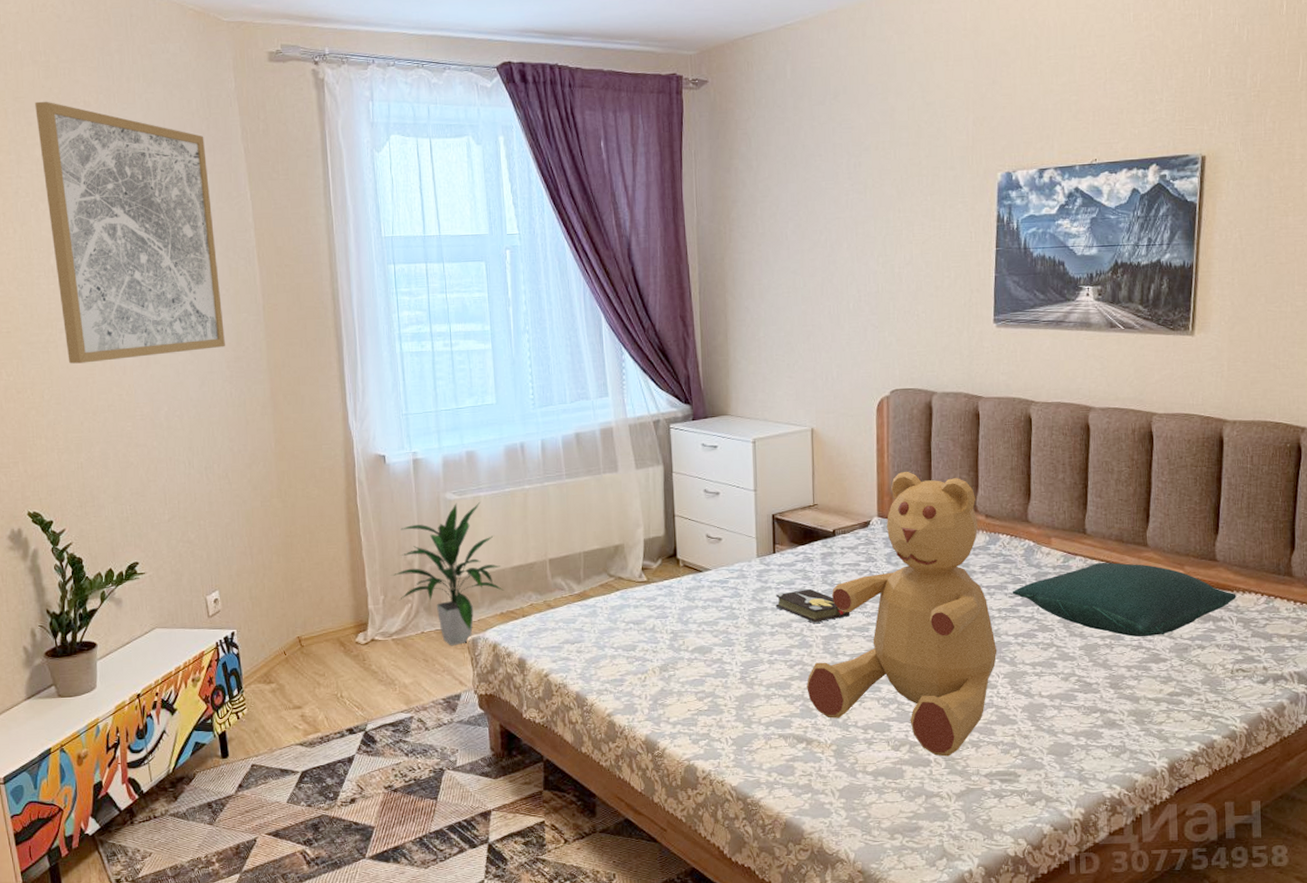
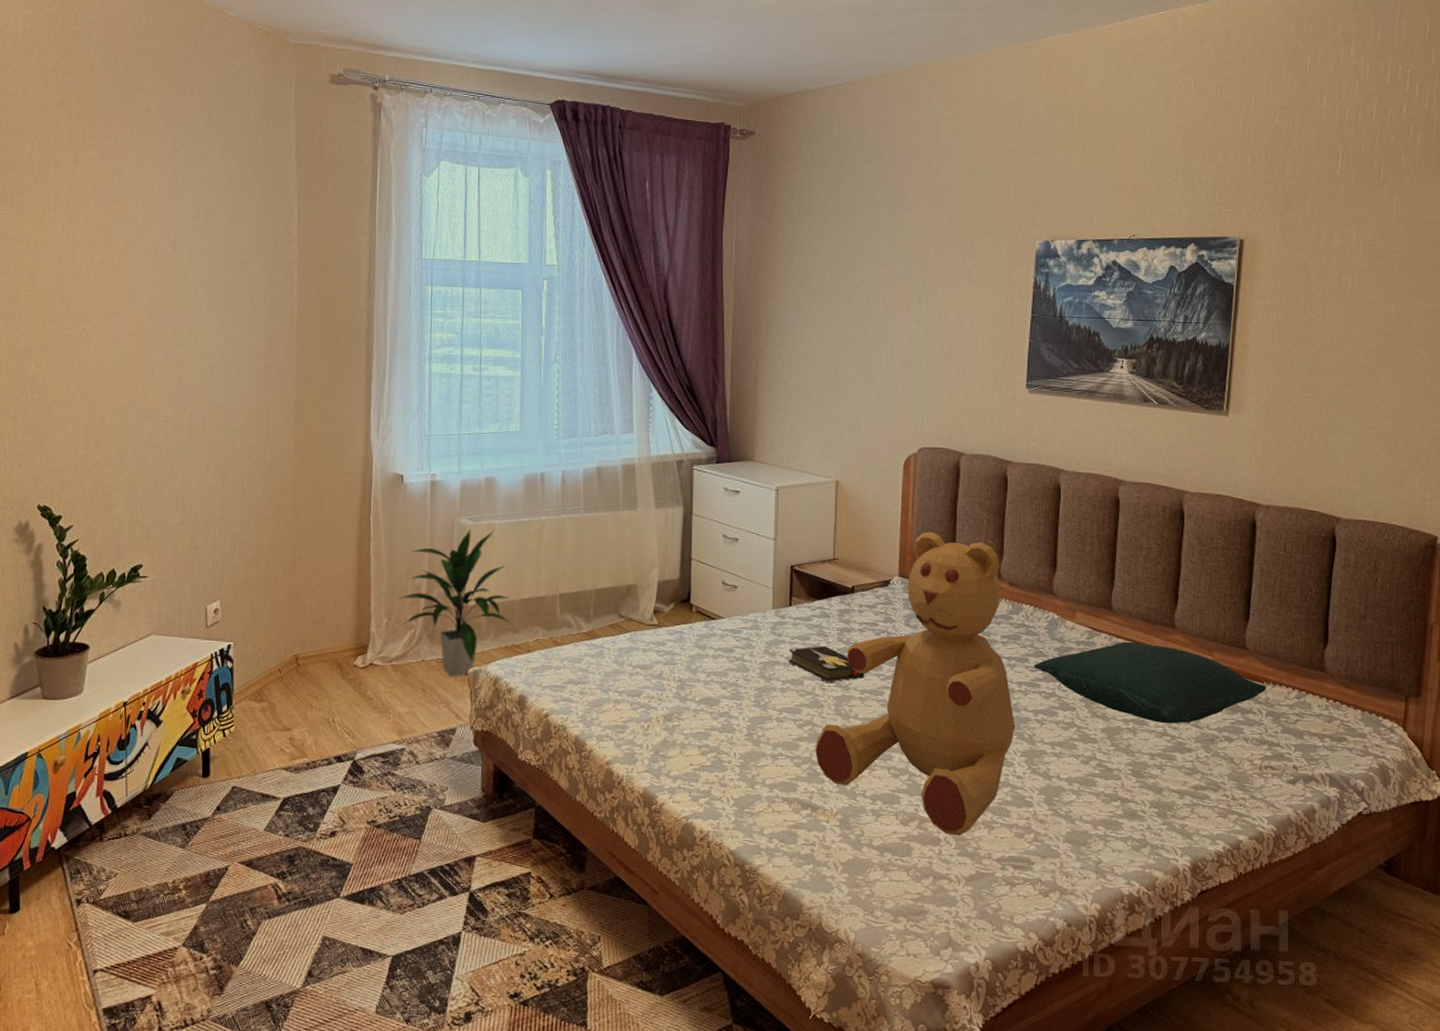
wall art: present [35,101,225,364] -> none [98,105,259,360]

